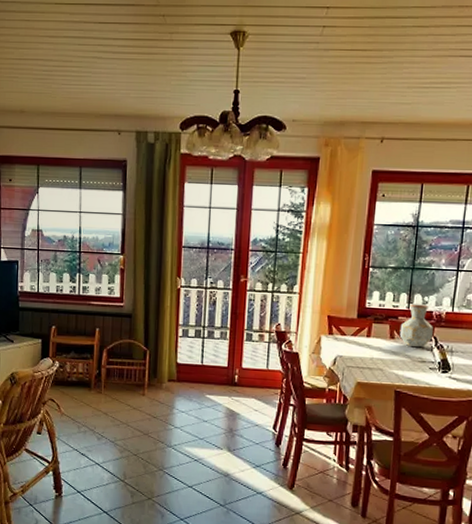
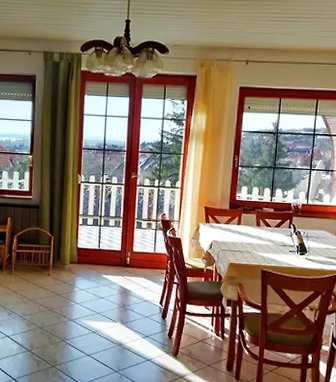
vase: present [399,304,433,348] -> none [264,197,292,234]

